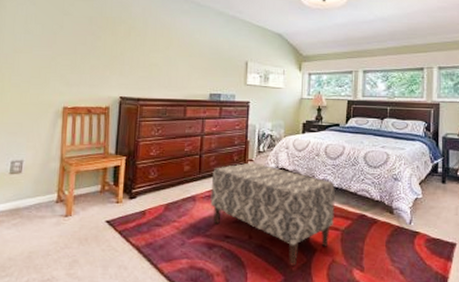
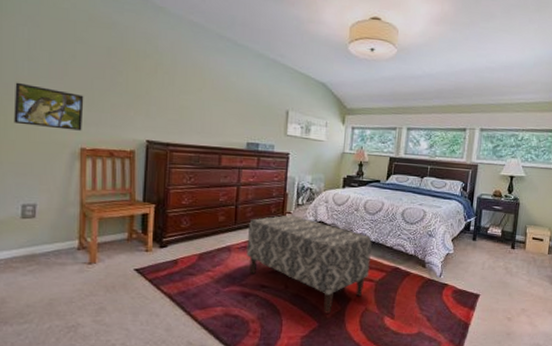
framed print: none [9,52,68,91] -> present [14,82,84,131]

